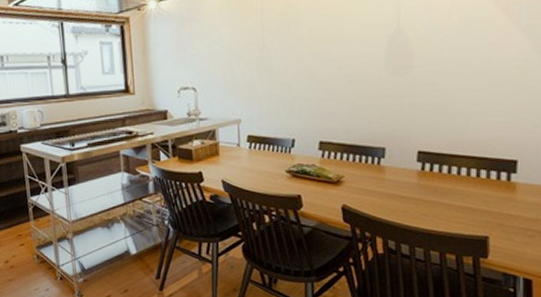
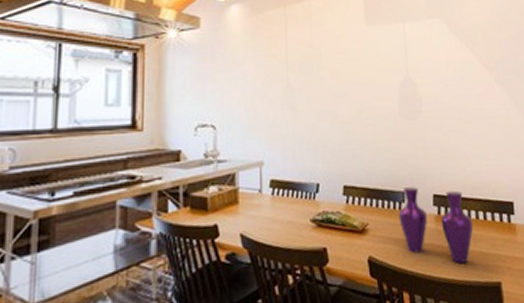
vase: none [376,143,463,216] -> present [398,187,474,263]

